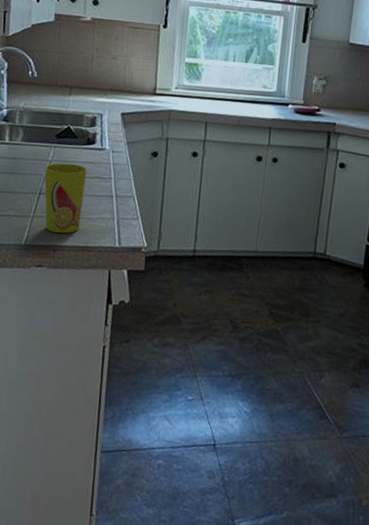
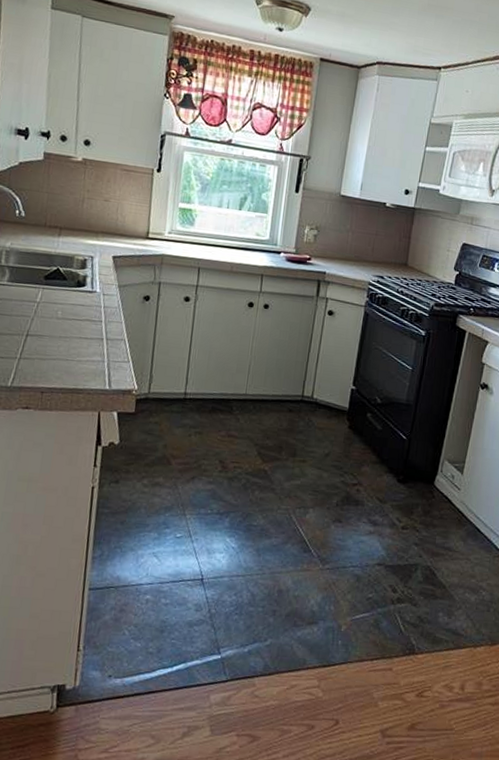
cup: present [44,163,87,233] -> none [32,304,77,376]

